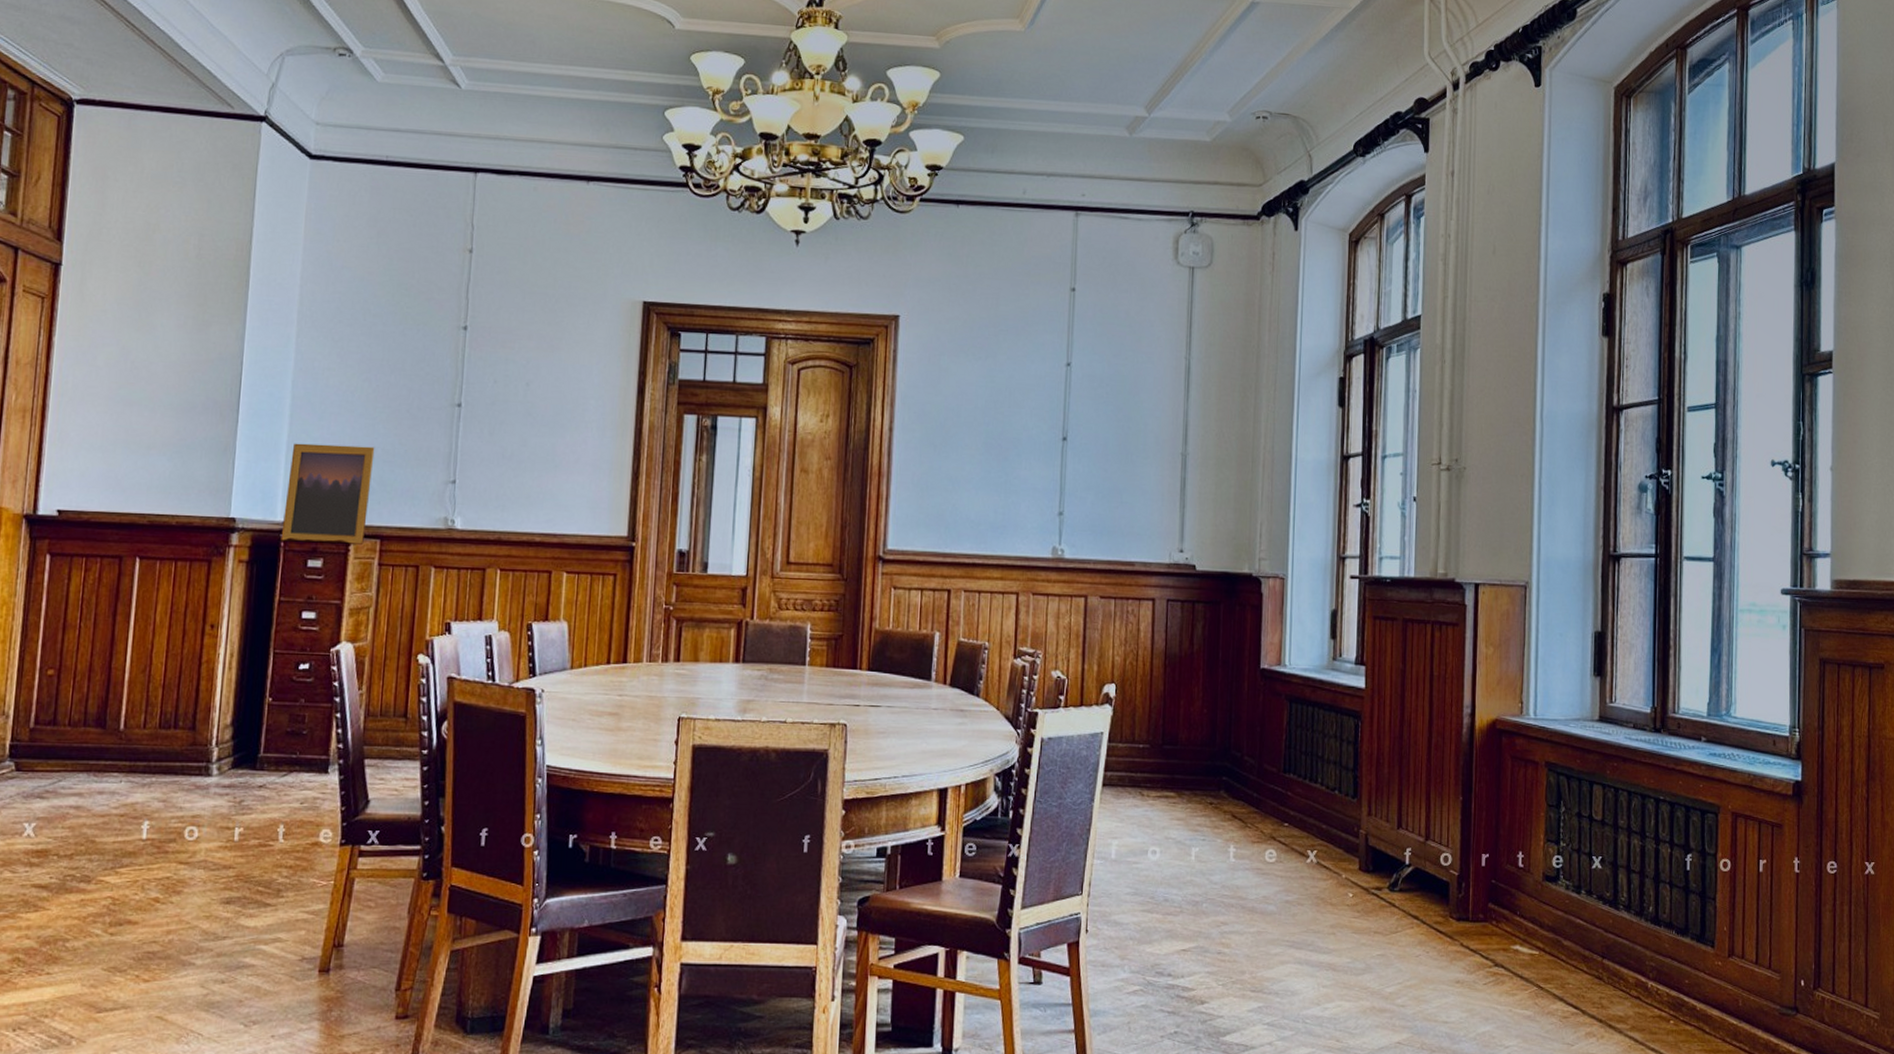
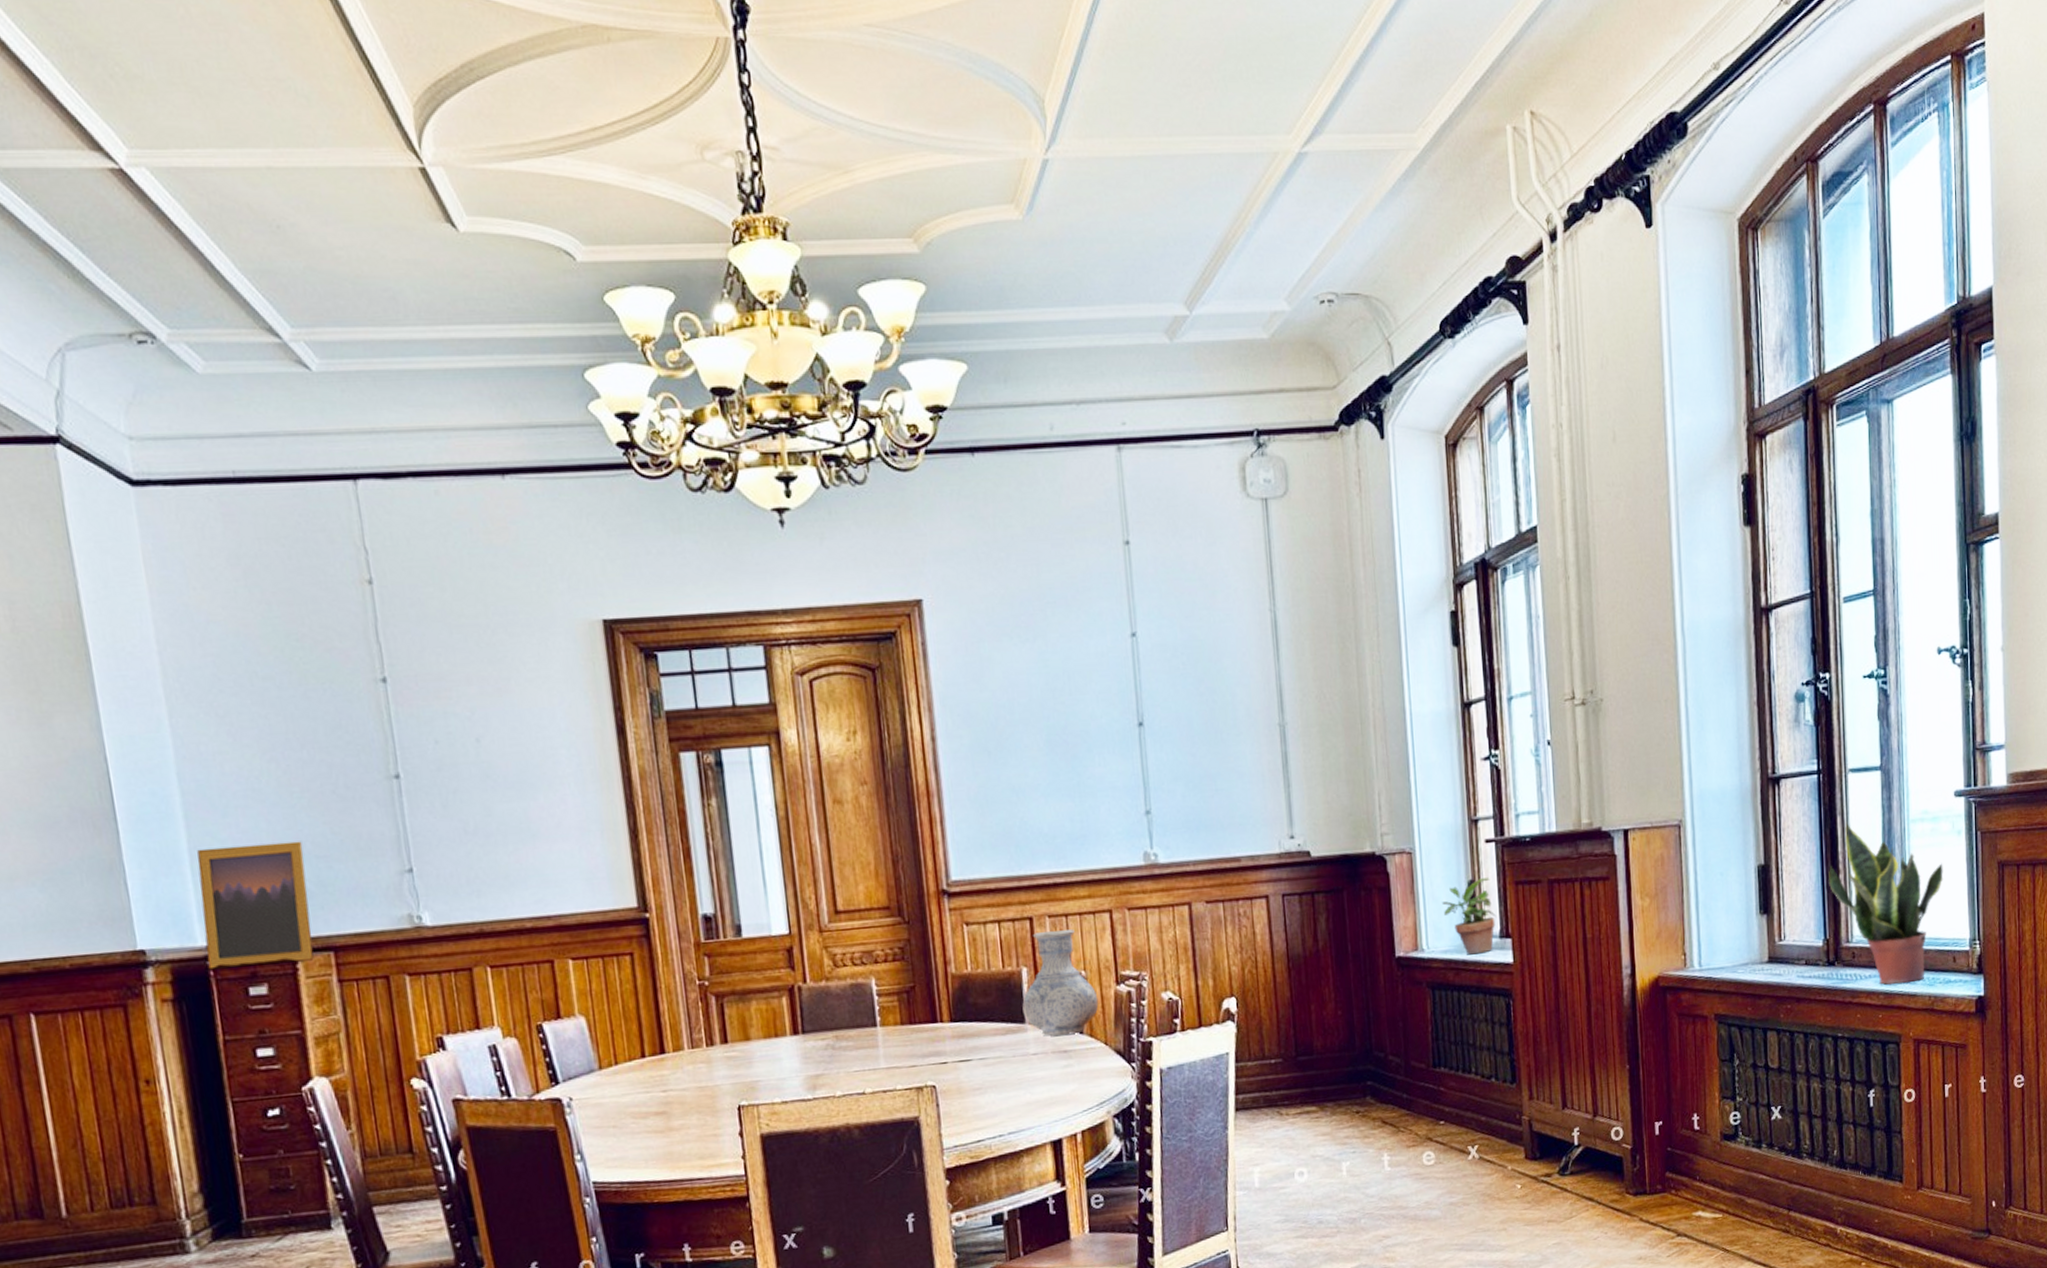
vase: none [930,604,997,696] -> present [1022,929,1099,1036]
potted plant: none [1307,609,1354,676] -> present [1442,878,1496,955]
potted plant: none [1660,604,1768,759] -> present [1829,823,1944,985]

